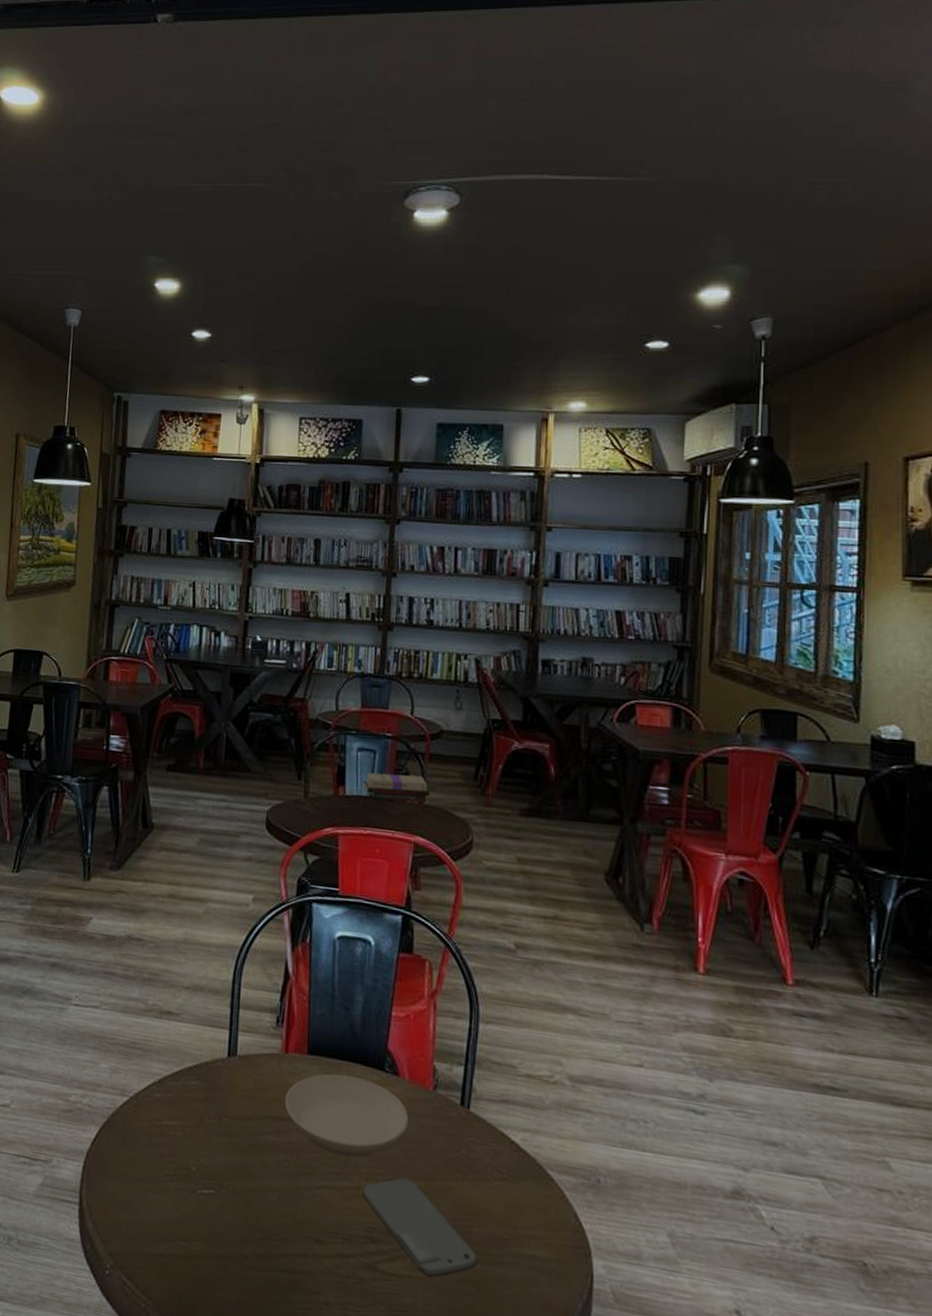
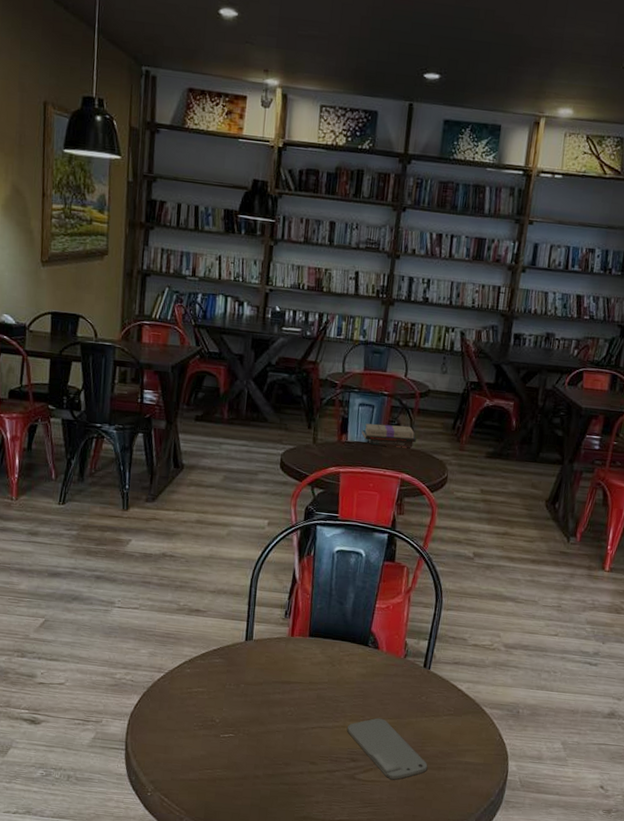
saucer: present [284,1073,409,1157] -> none [289,649,385,706]

